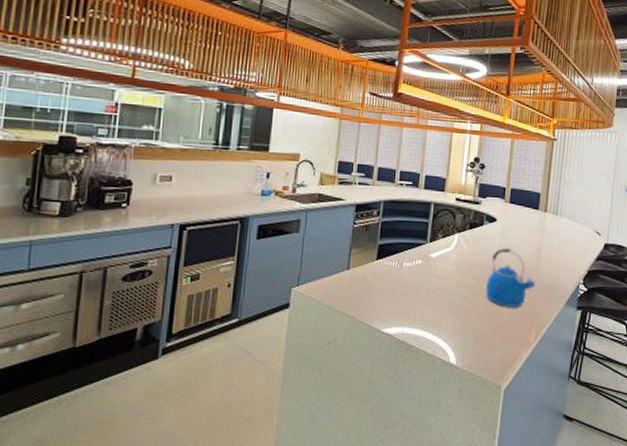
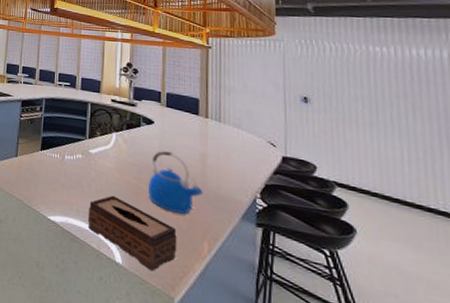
tissue box: none [424,298,509,366] -> present [87,195,177,272]

